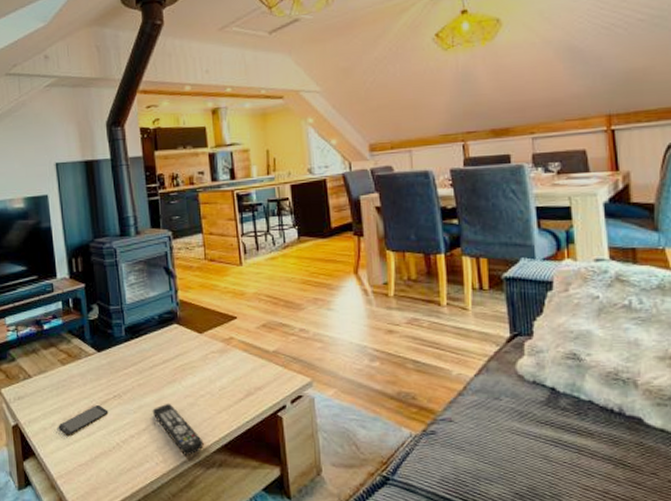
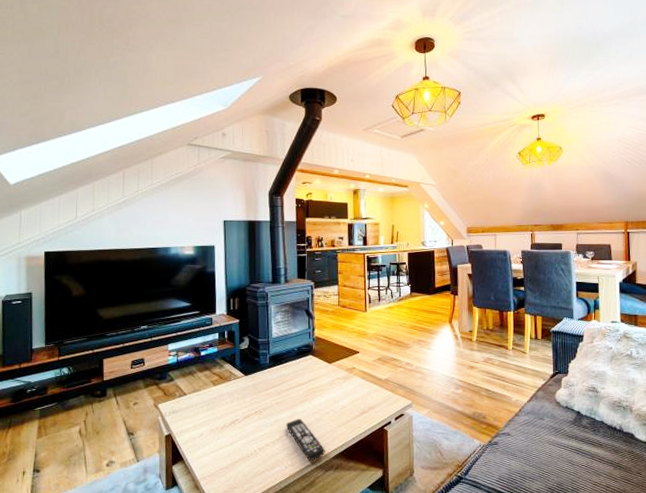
smartphone: present [58,405,109,434] -> none [205,419,250,443]

